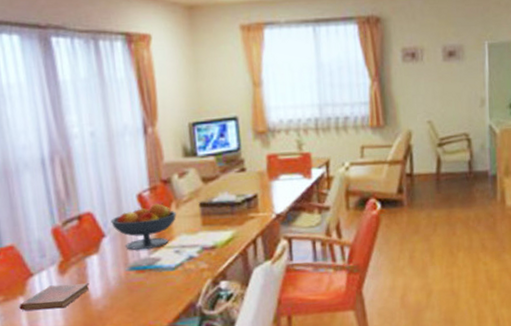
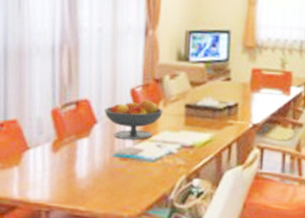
diary: present [19,283,89,311] -> none [13,160,77,183]

